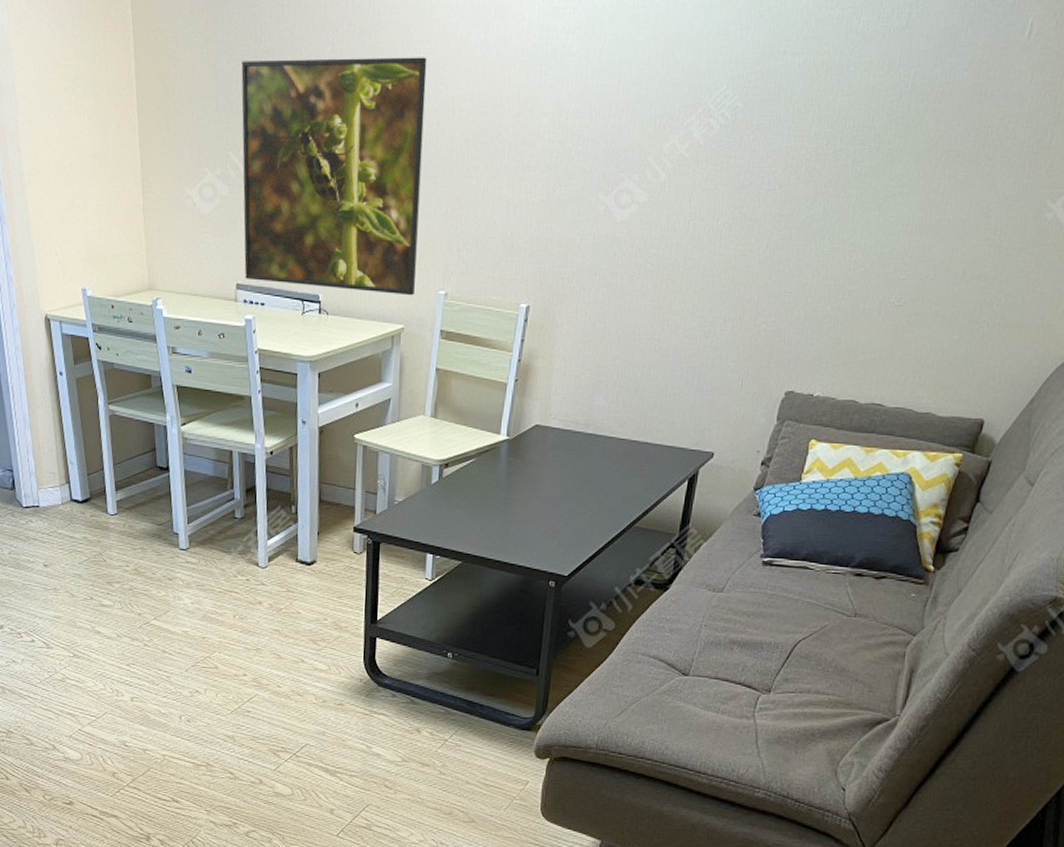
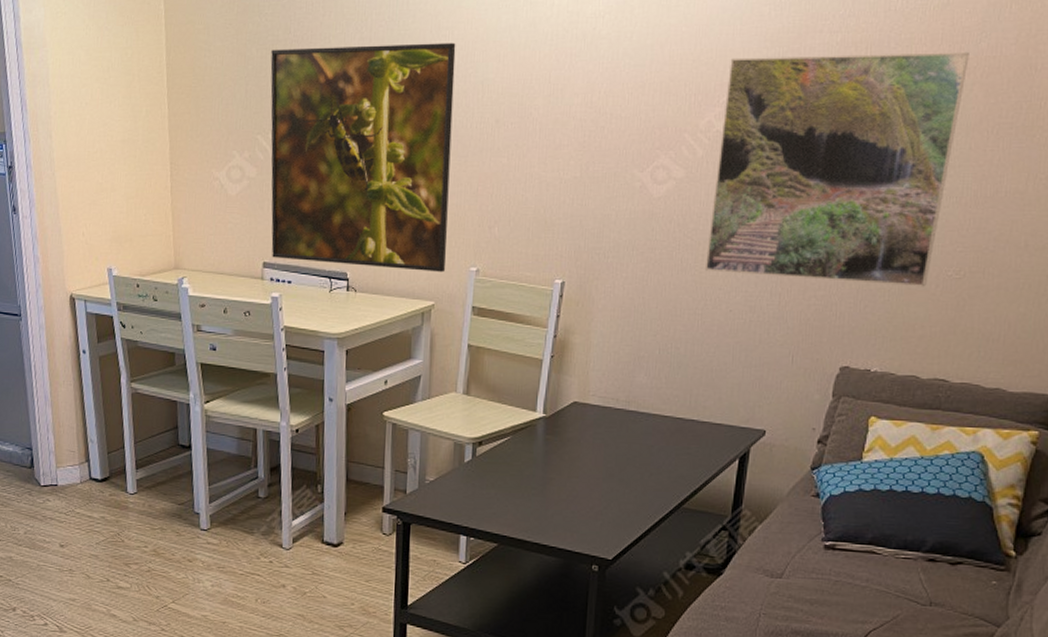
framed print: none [663,77,924,314] -> present [704,51,969,287]

